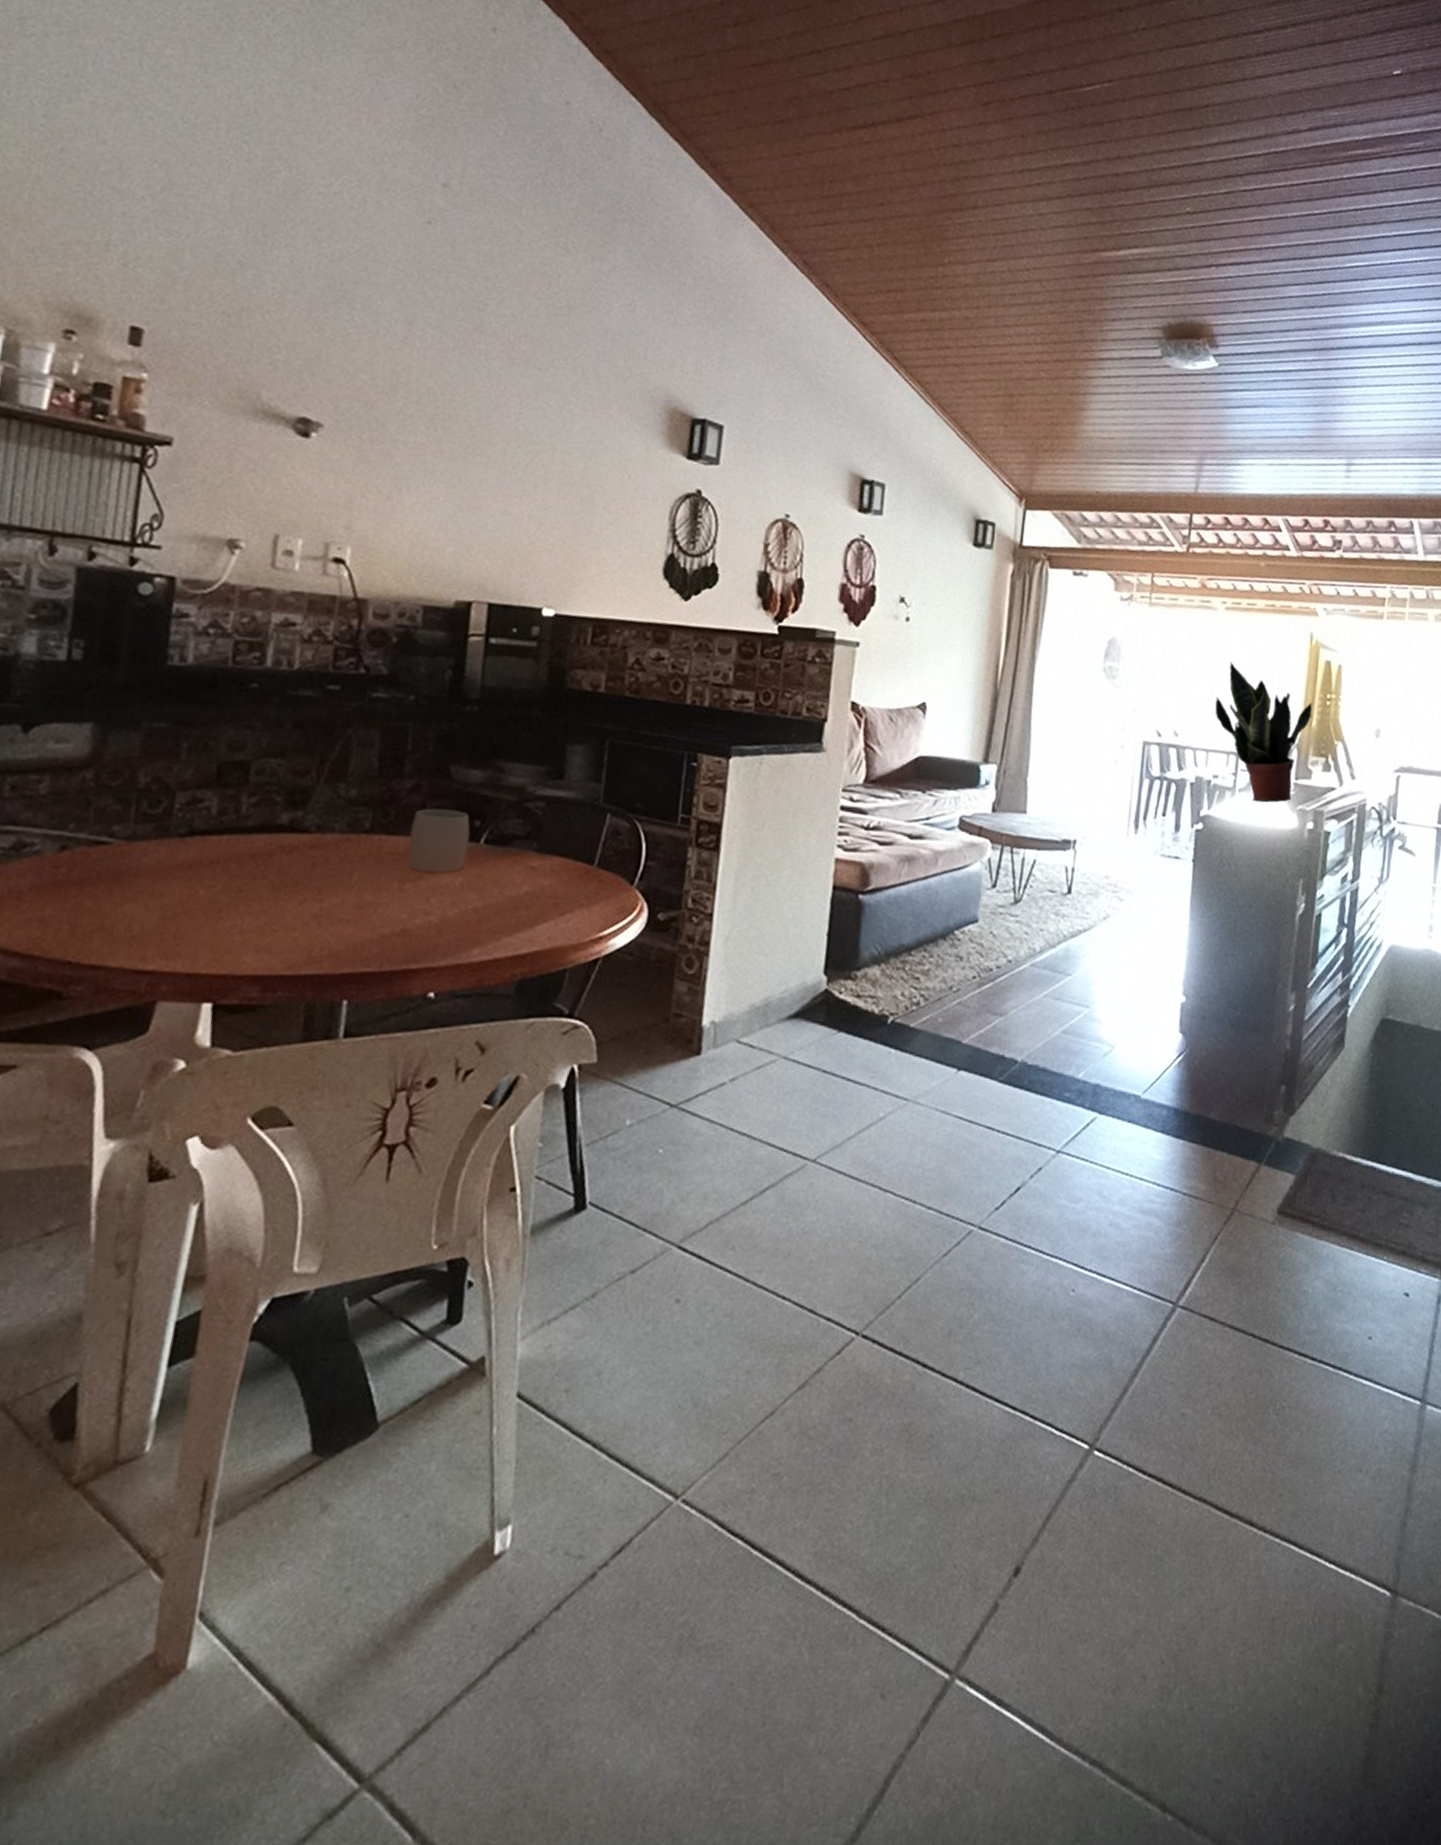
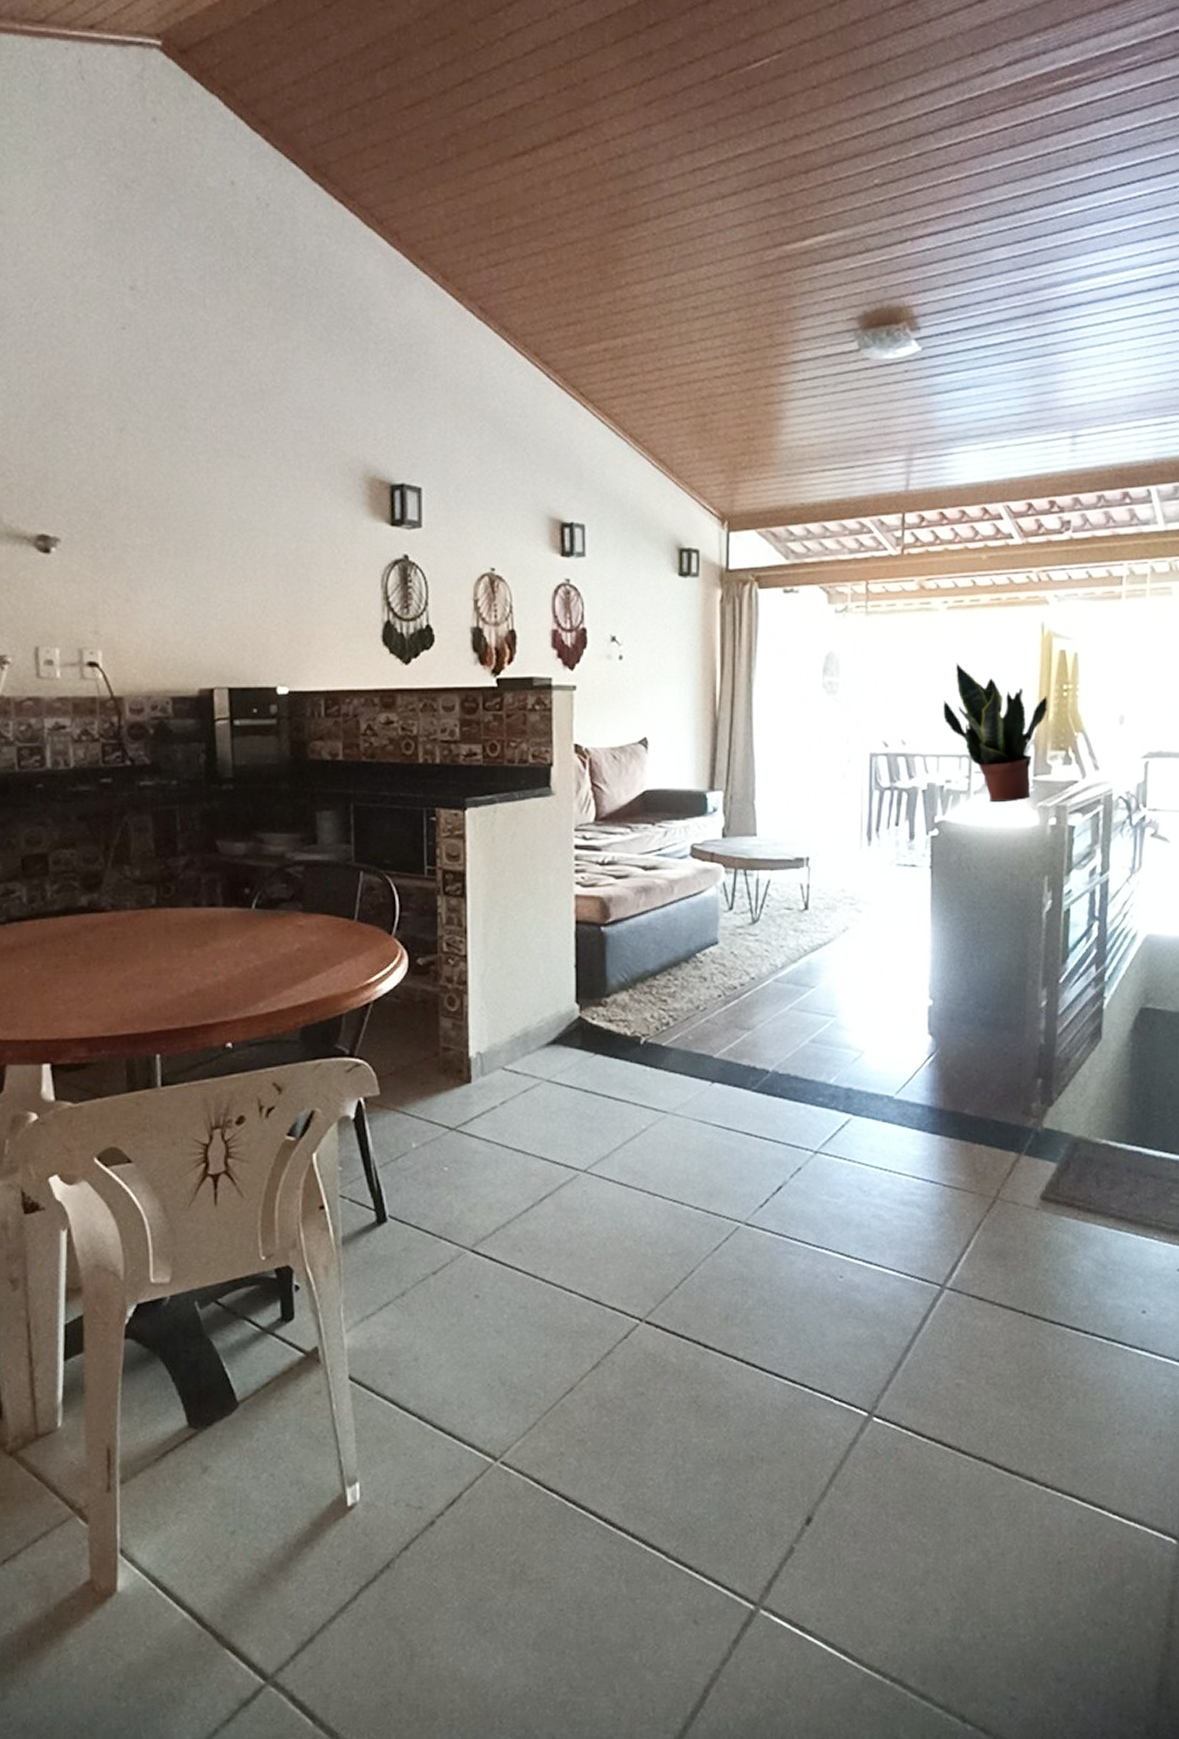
mug: present [408,808,471,874] -> none [191,881,242,939]

